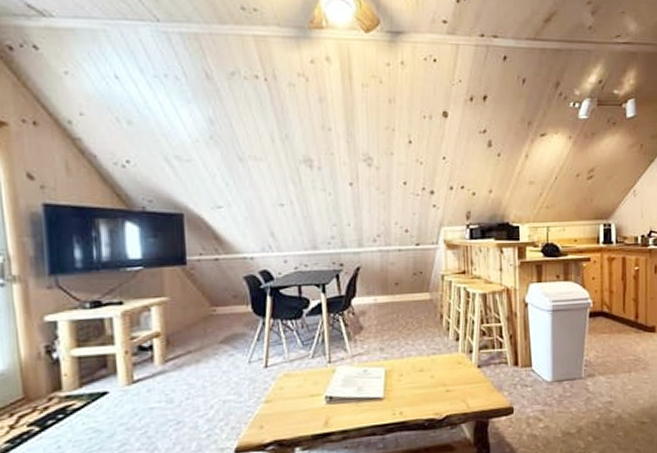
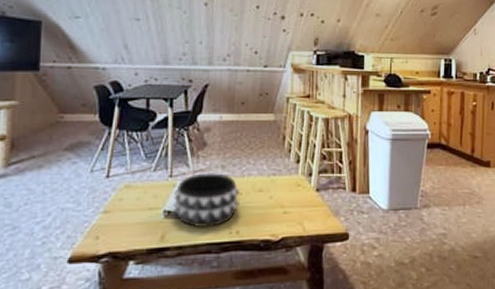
decorative bowl: none [334,356,401,411] -> present [173,173,240,227]

